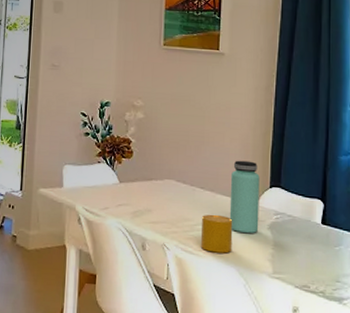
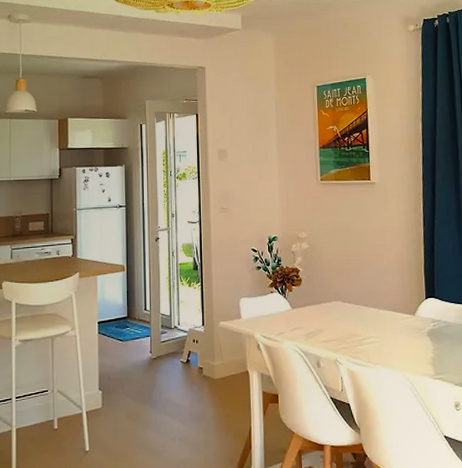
cup: present [200,214,233,254] -> none [368,328,398,362]
bottle: present [229,160,260,234] -> none [390,277,419,342]

